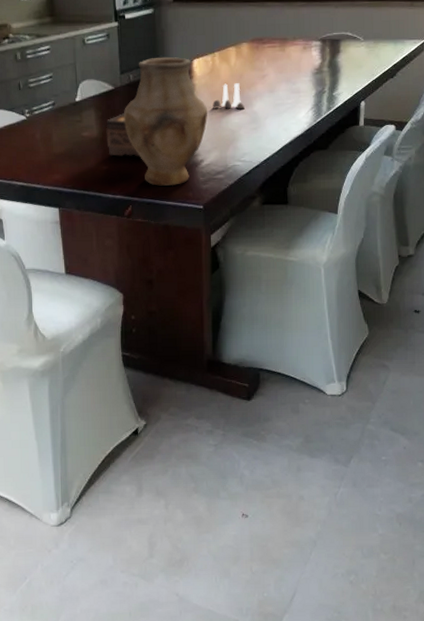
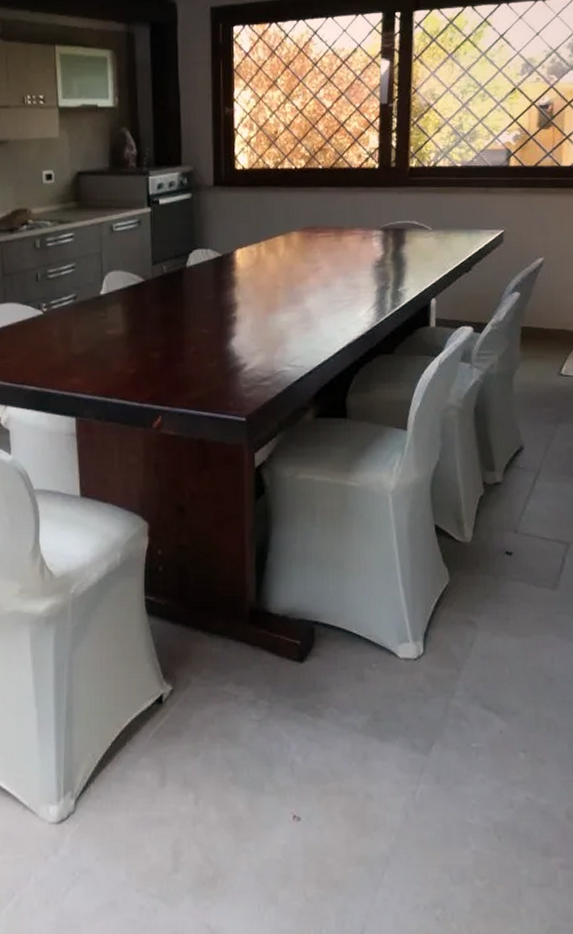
tissue box: present [106,113,140,157] -> none [134,309,172,359]
vase: present [123,56,208,186] -> none [154,246,253,393]
salt and pepper shaker set: present [213,83,245,110] -> none [258,276,295,306]

